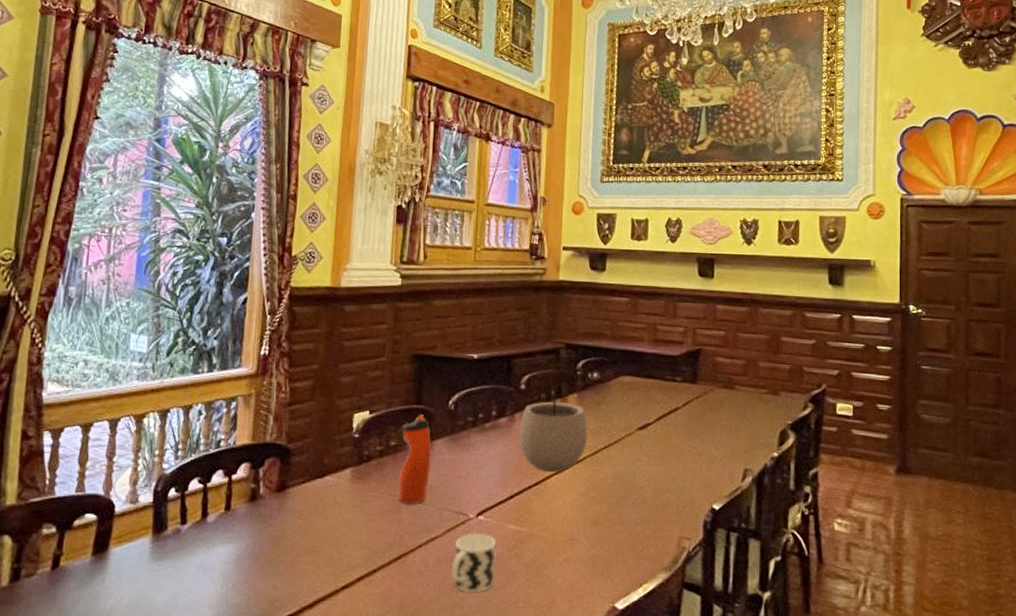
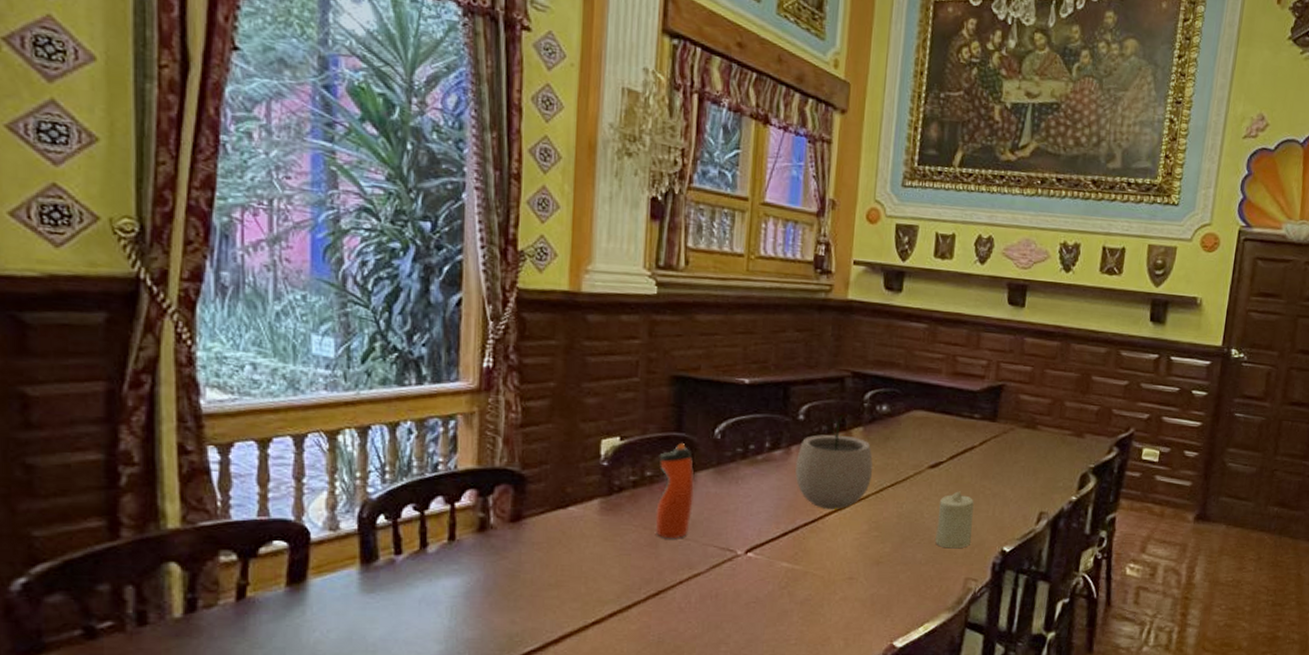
cup: present [451,533,496,593] -> none [715,570,767,630]
candle: none [648,451,682,508] -> present [935,491,974,549]

